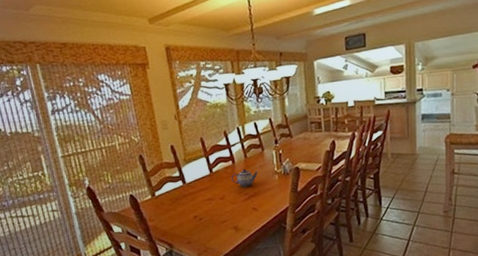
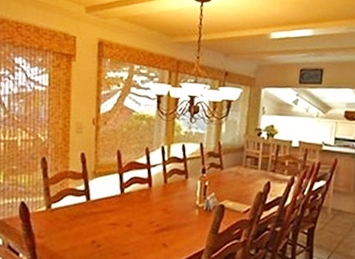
teapot: present [231,169,258,187] -> none [144,195,177,217]

